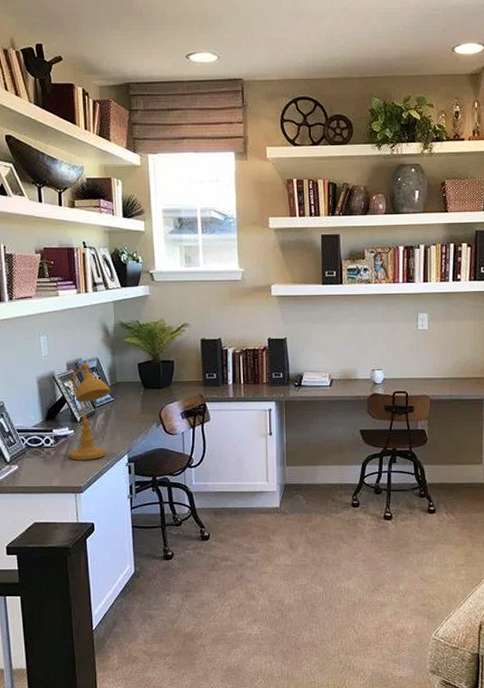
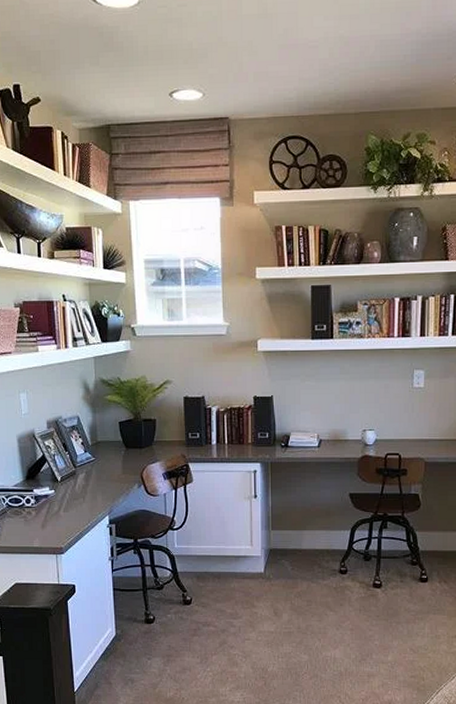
desk lamp: present [69,363,111,460] -> none [50,421,92,521]

